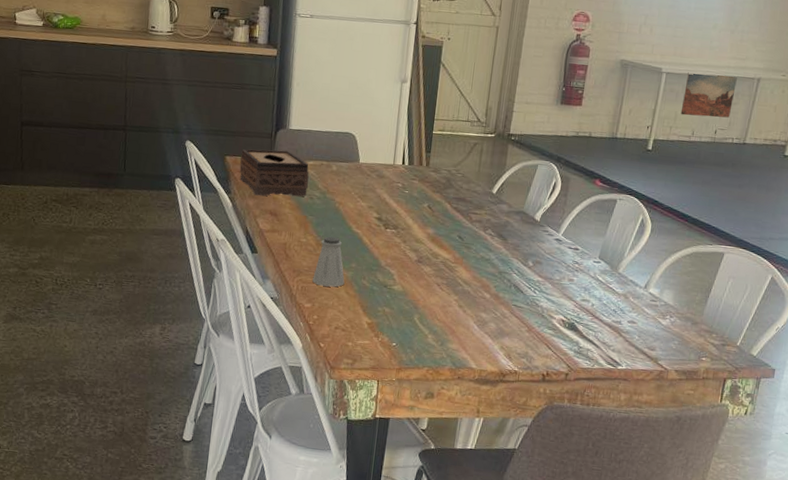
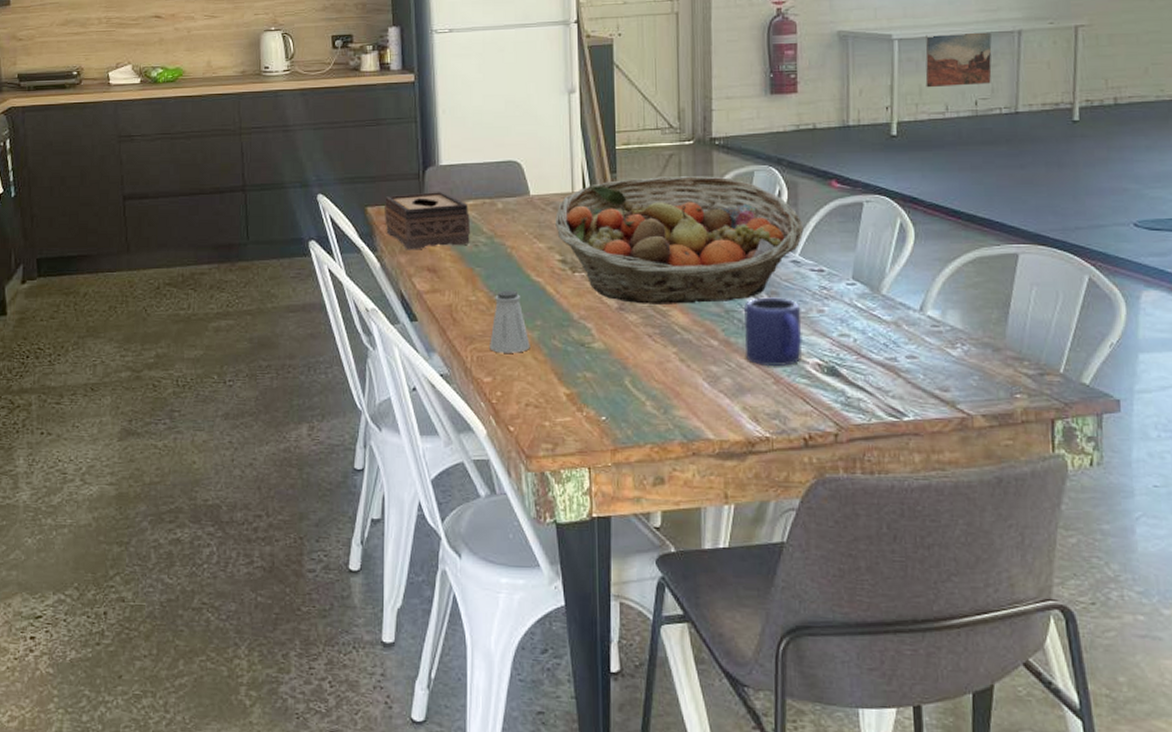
fruit basket: none [376,159,569,265] -> present [555,176,804,304]
mug: none [508,265,557,319] -> present [744,297,803,367]

